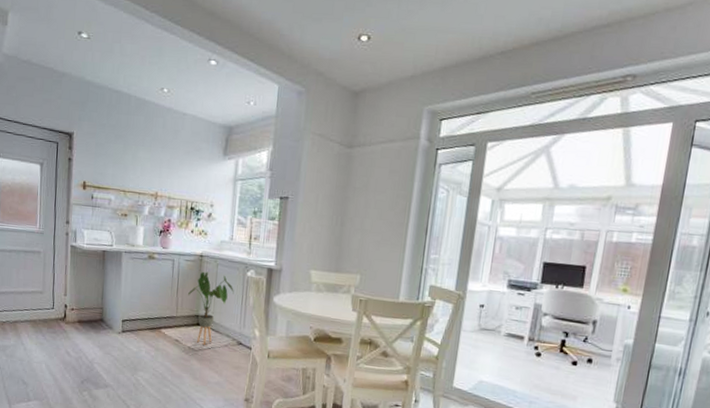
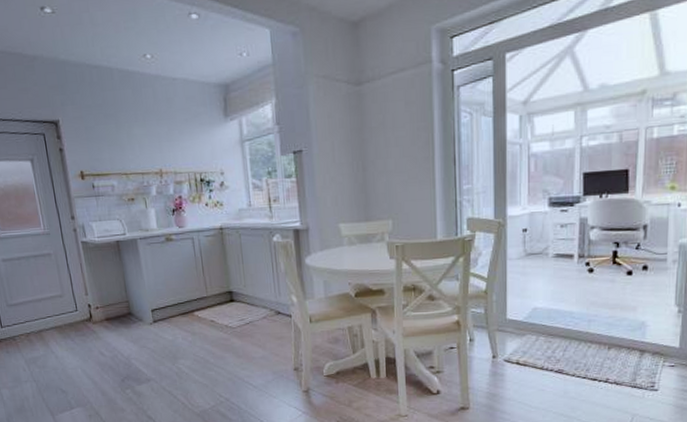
house plant: present [188,271,234,346] -> none [215,244,263,322]

